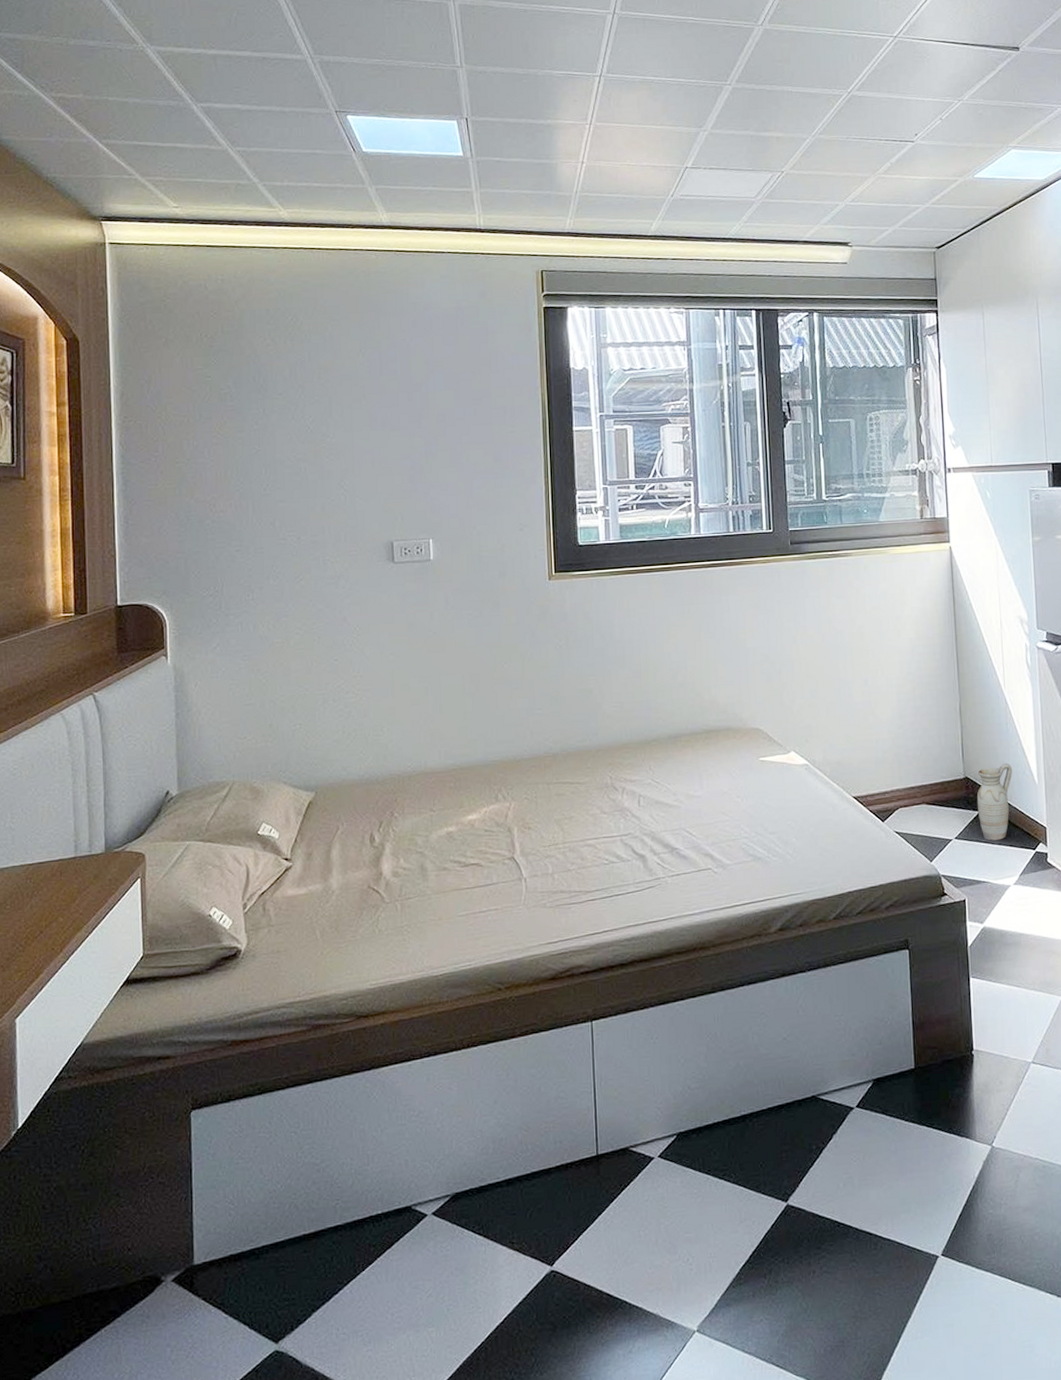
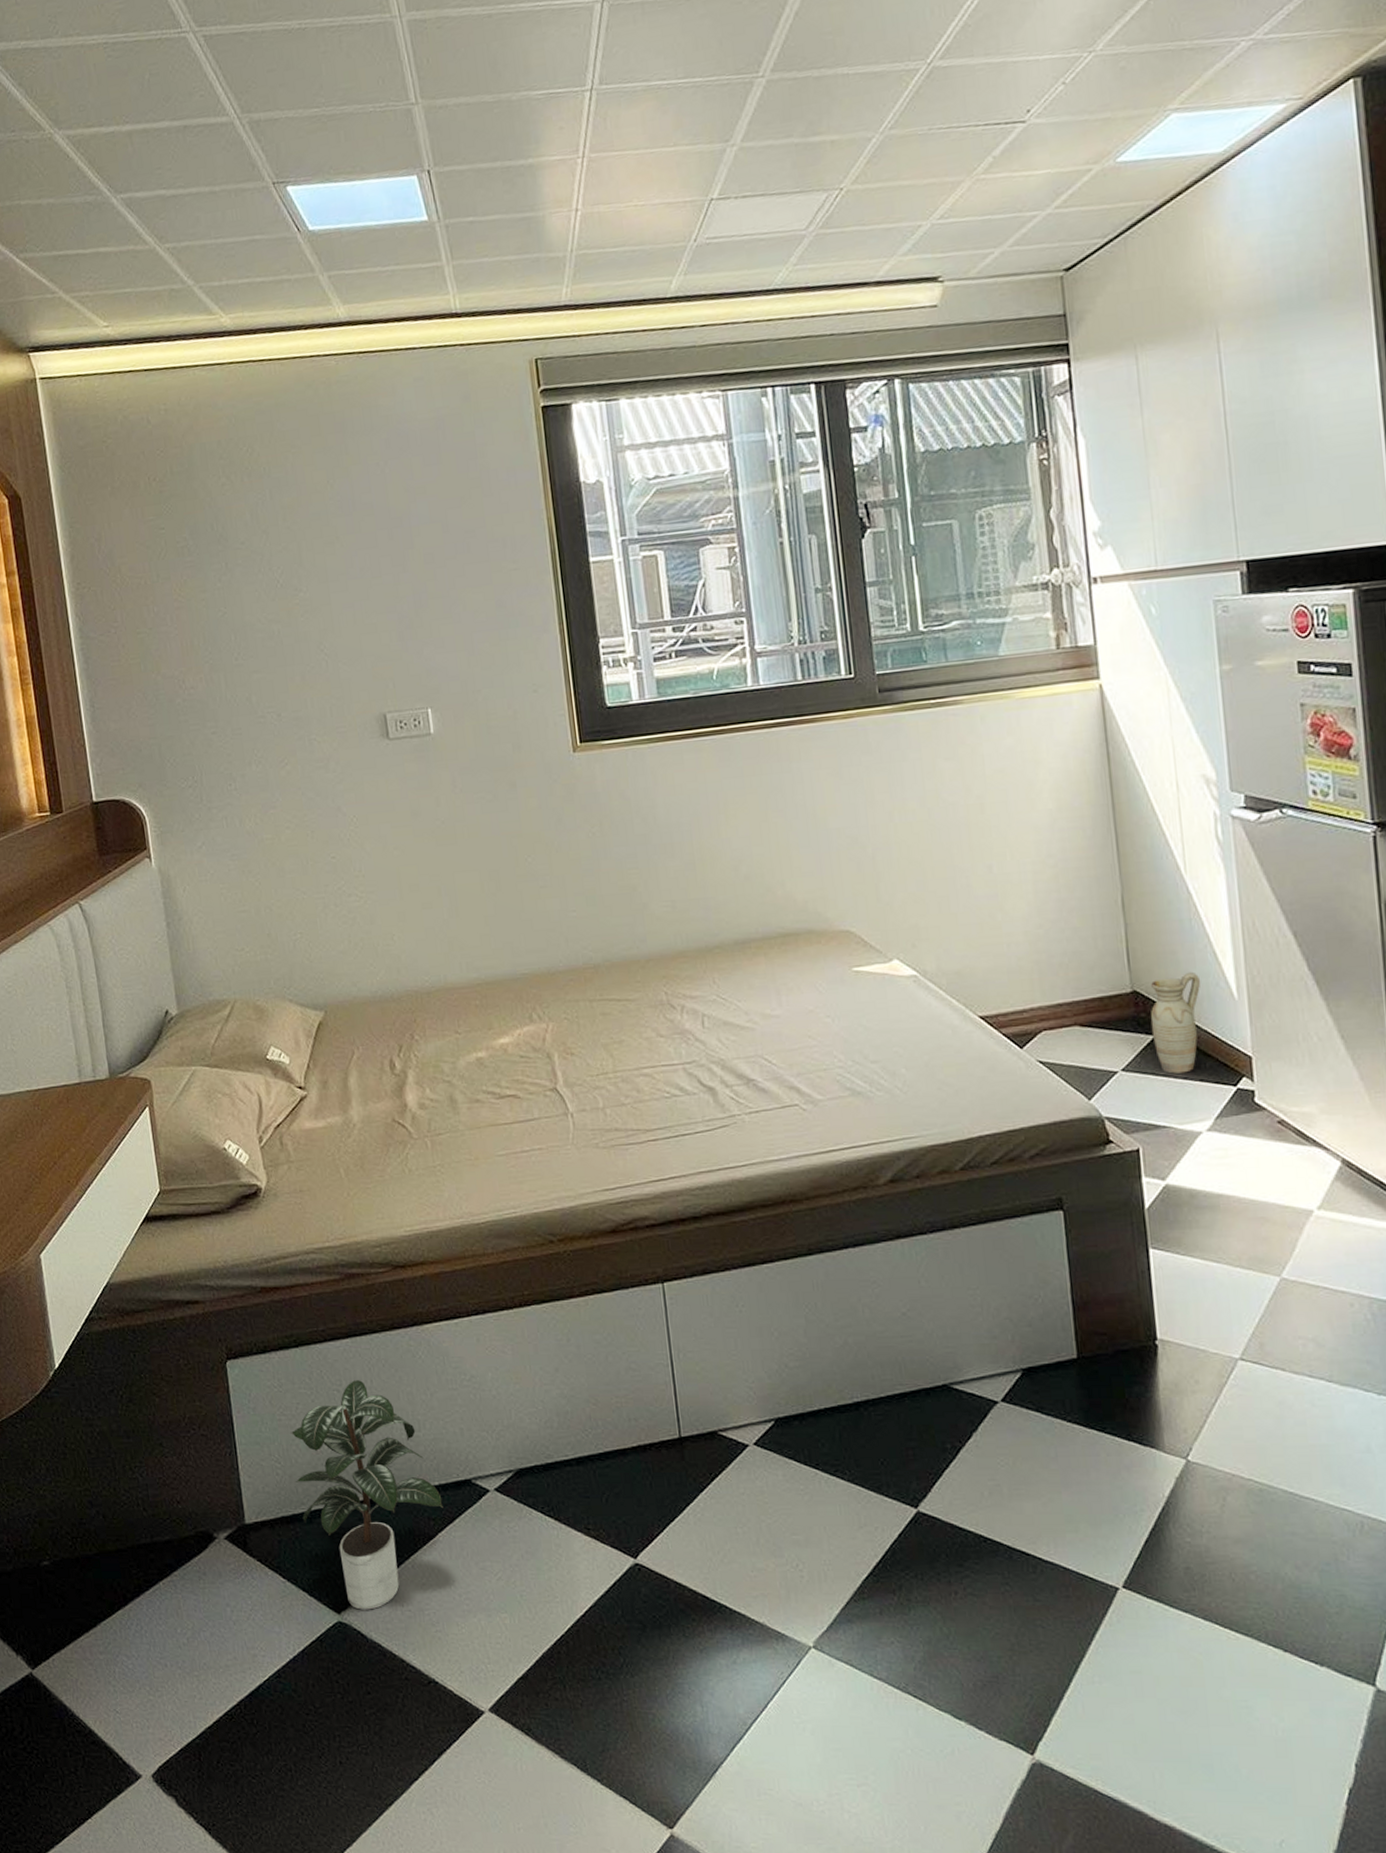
potted plant: none [246,1122,384,1338] -> present [290,1380,443,1610]

